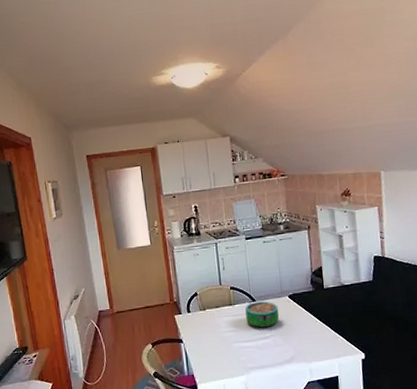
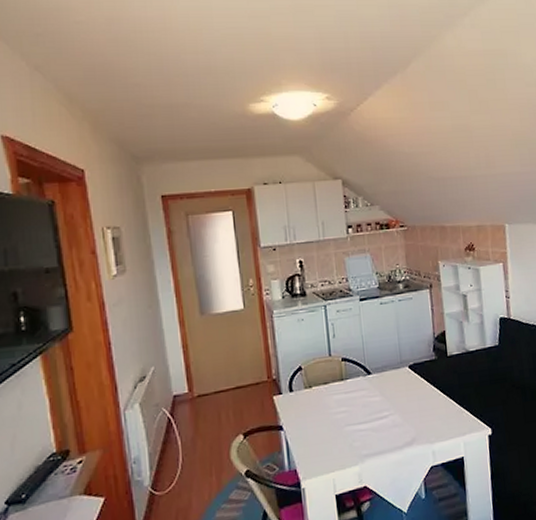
decorative bowl: present [245,301,280,328] -> none [359,373,399,406]

